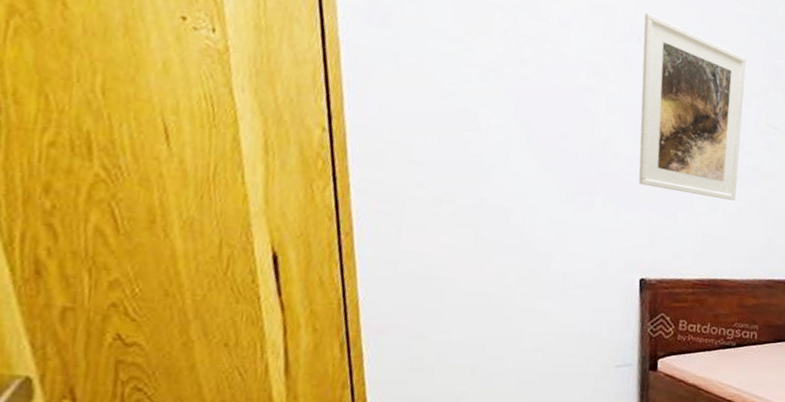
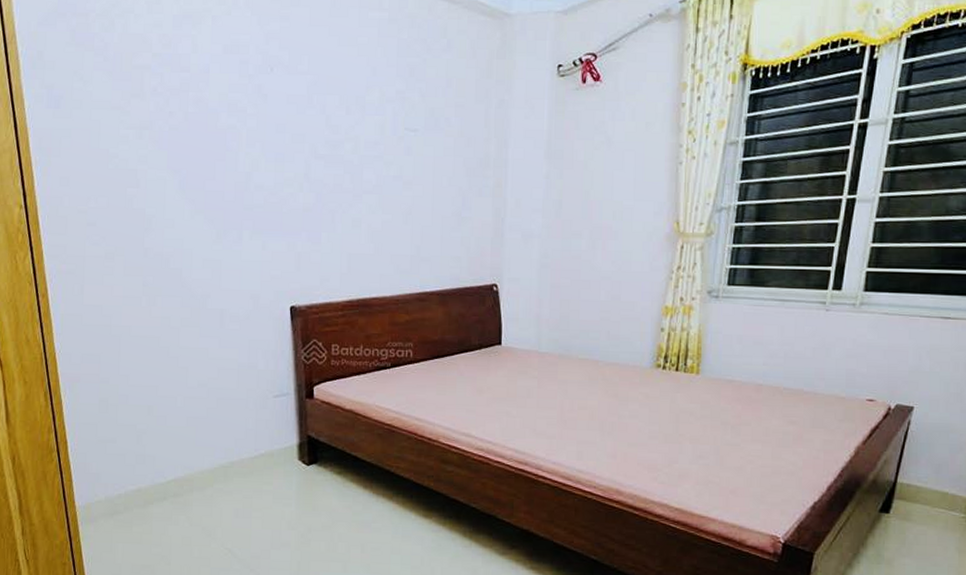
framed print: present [638,12,746,201] -> none [275,41,379,214]

